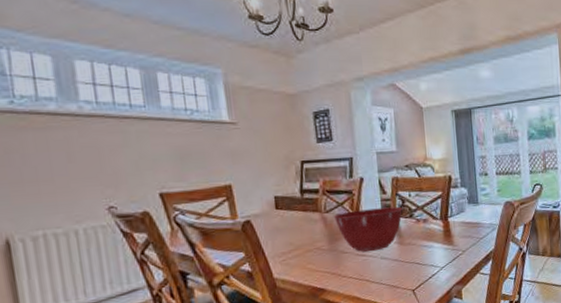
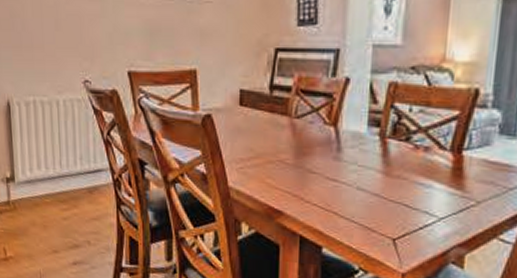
mixing bowl: present [333,206,402,252] -> none [304,120,397,177]

